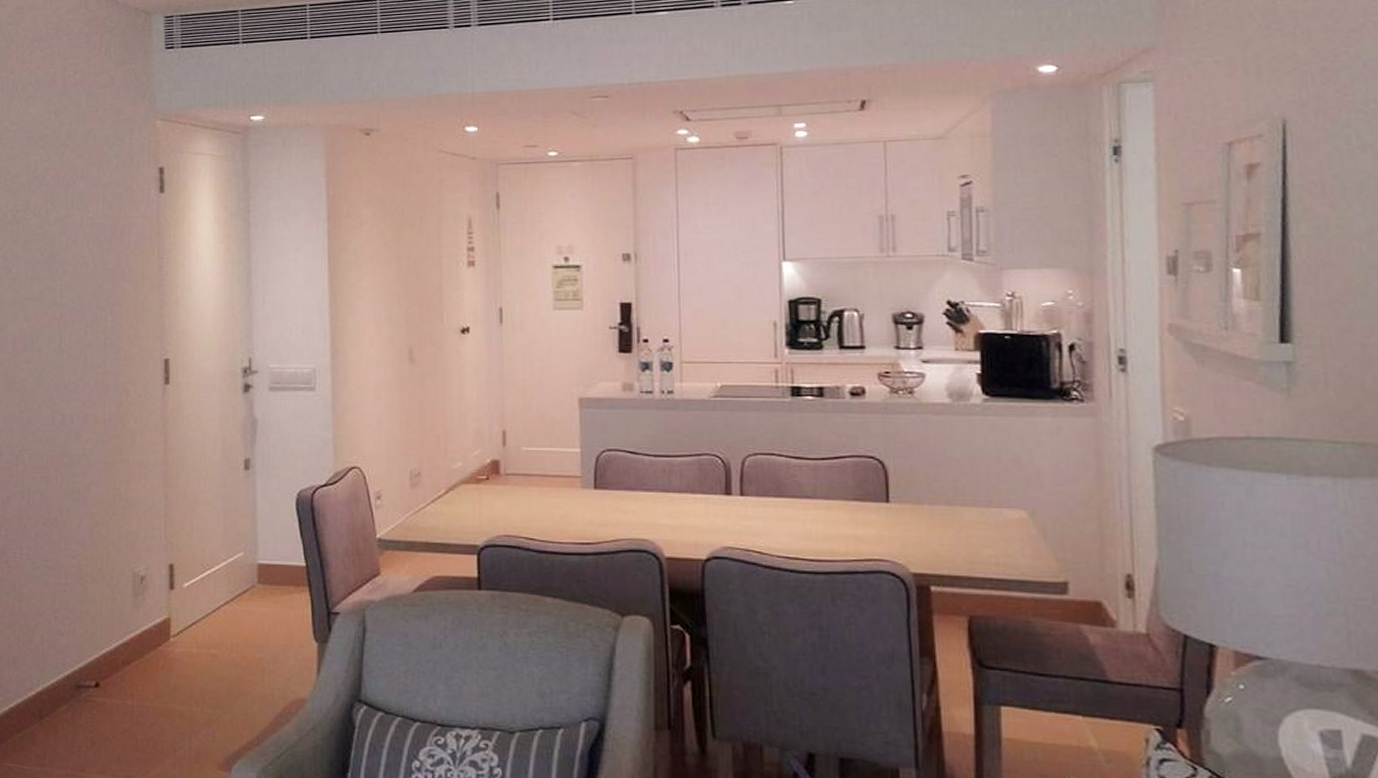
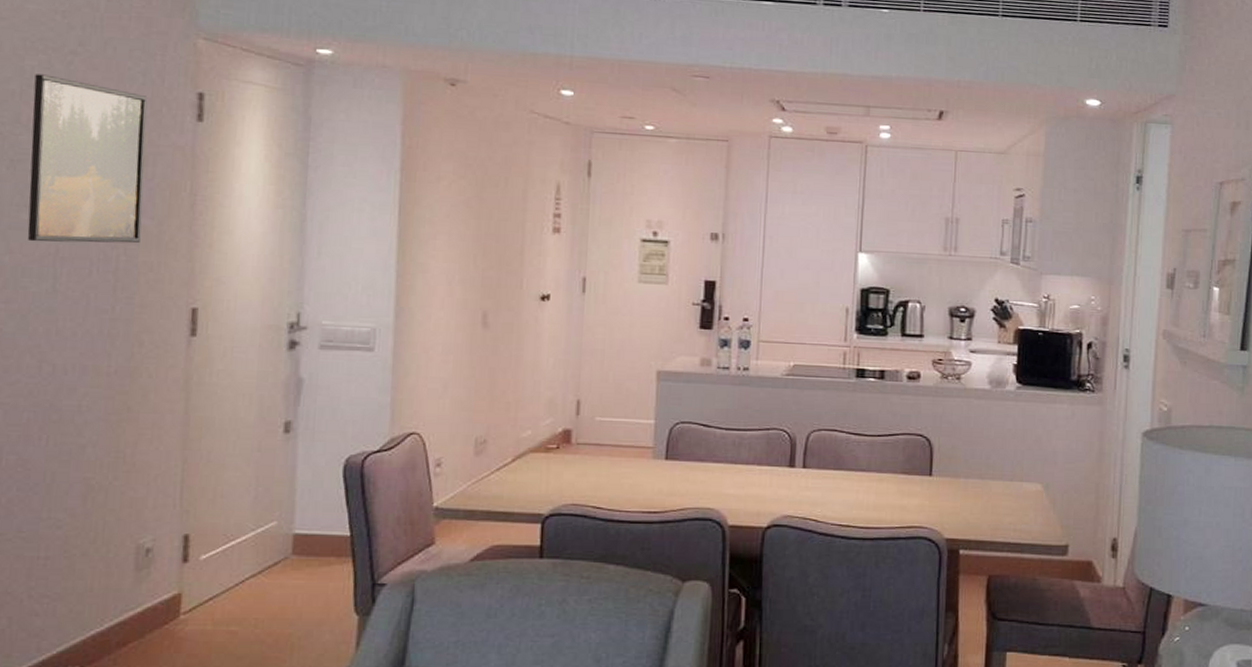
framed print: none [37,166,122,309] -> present [27,74,148,244]

